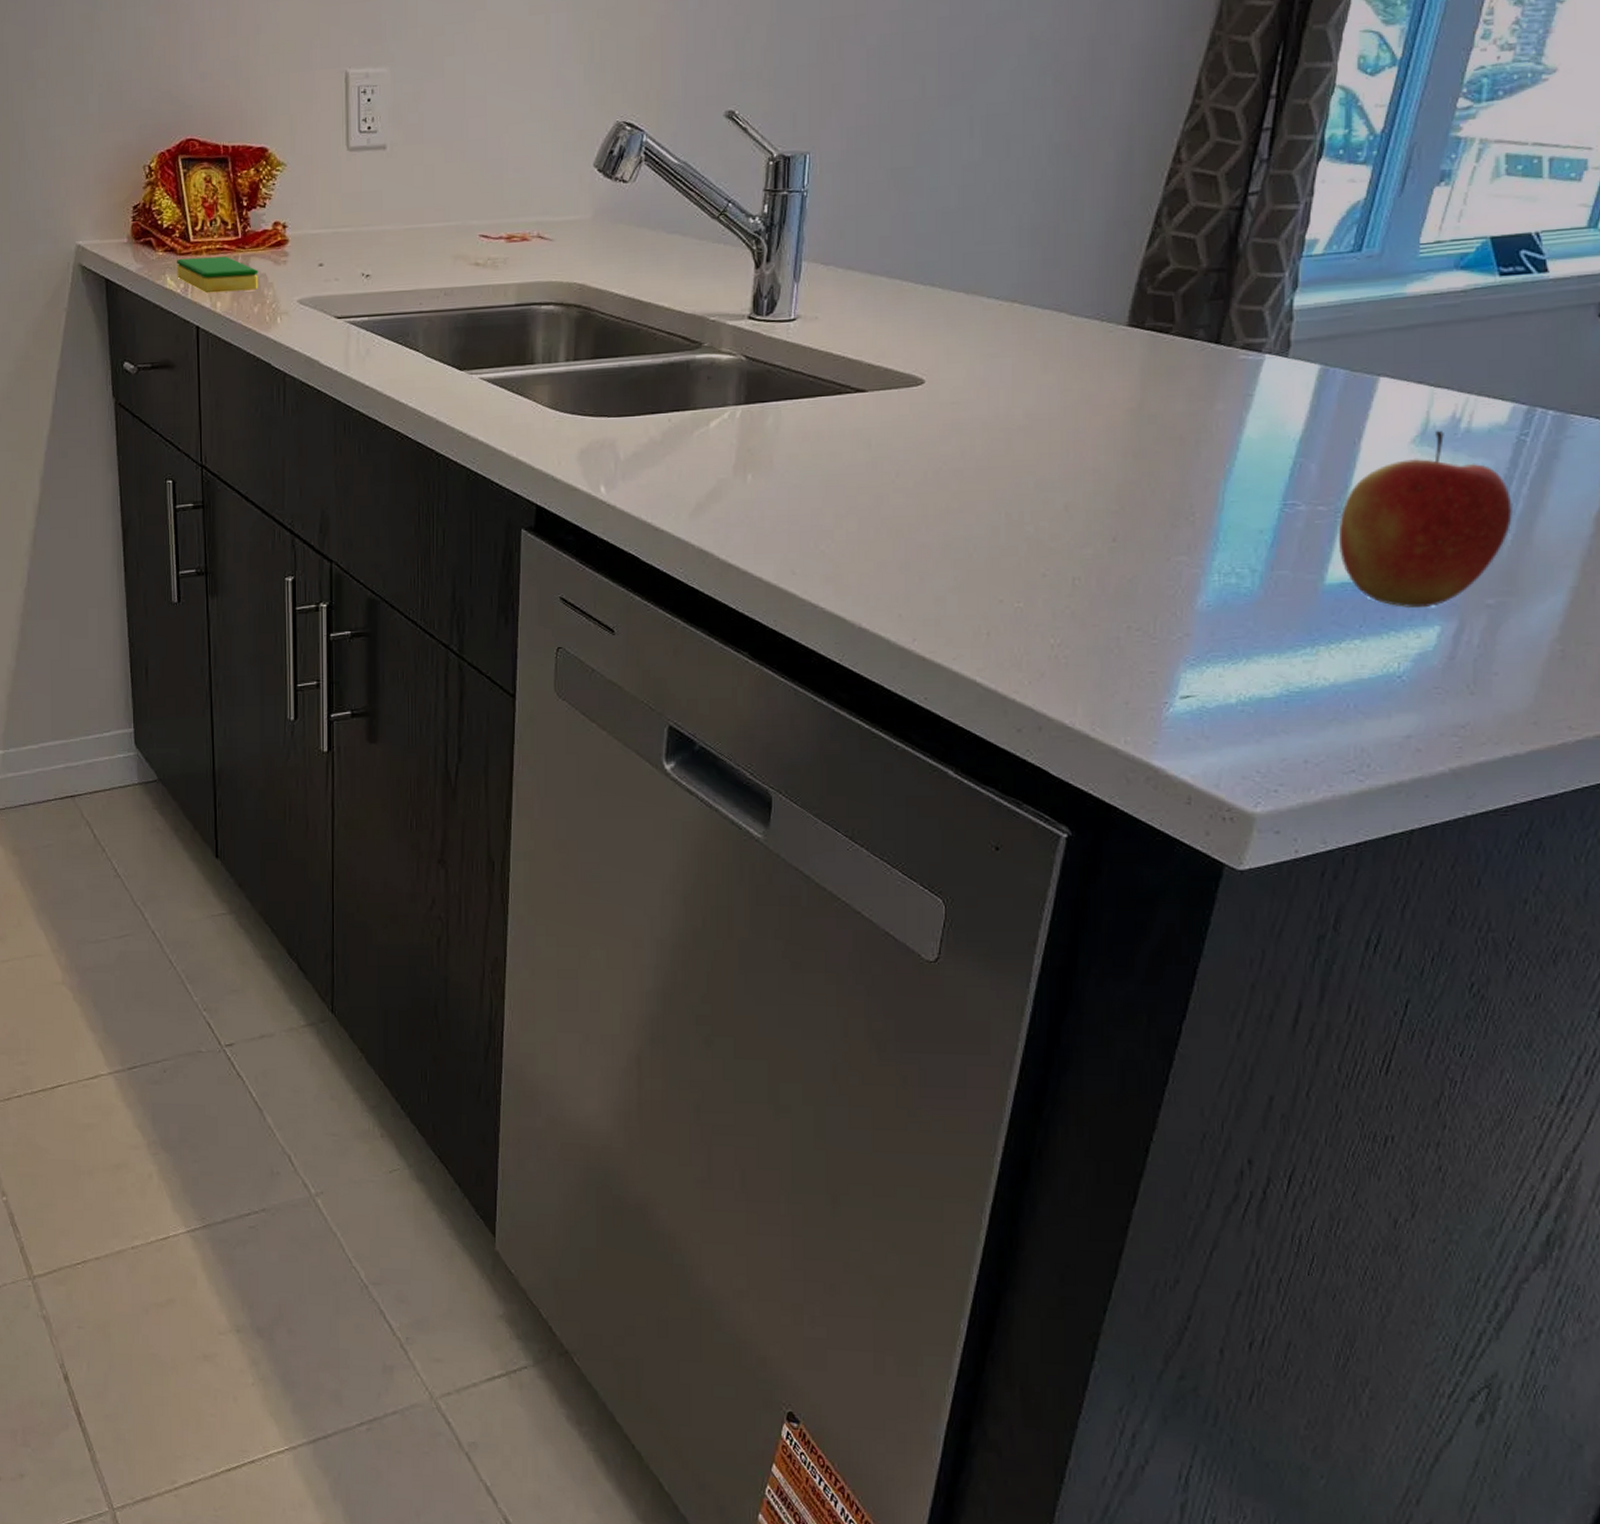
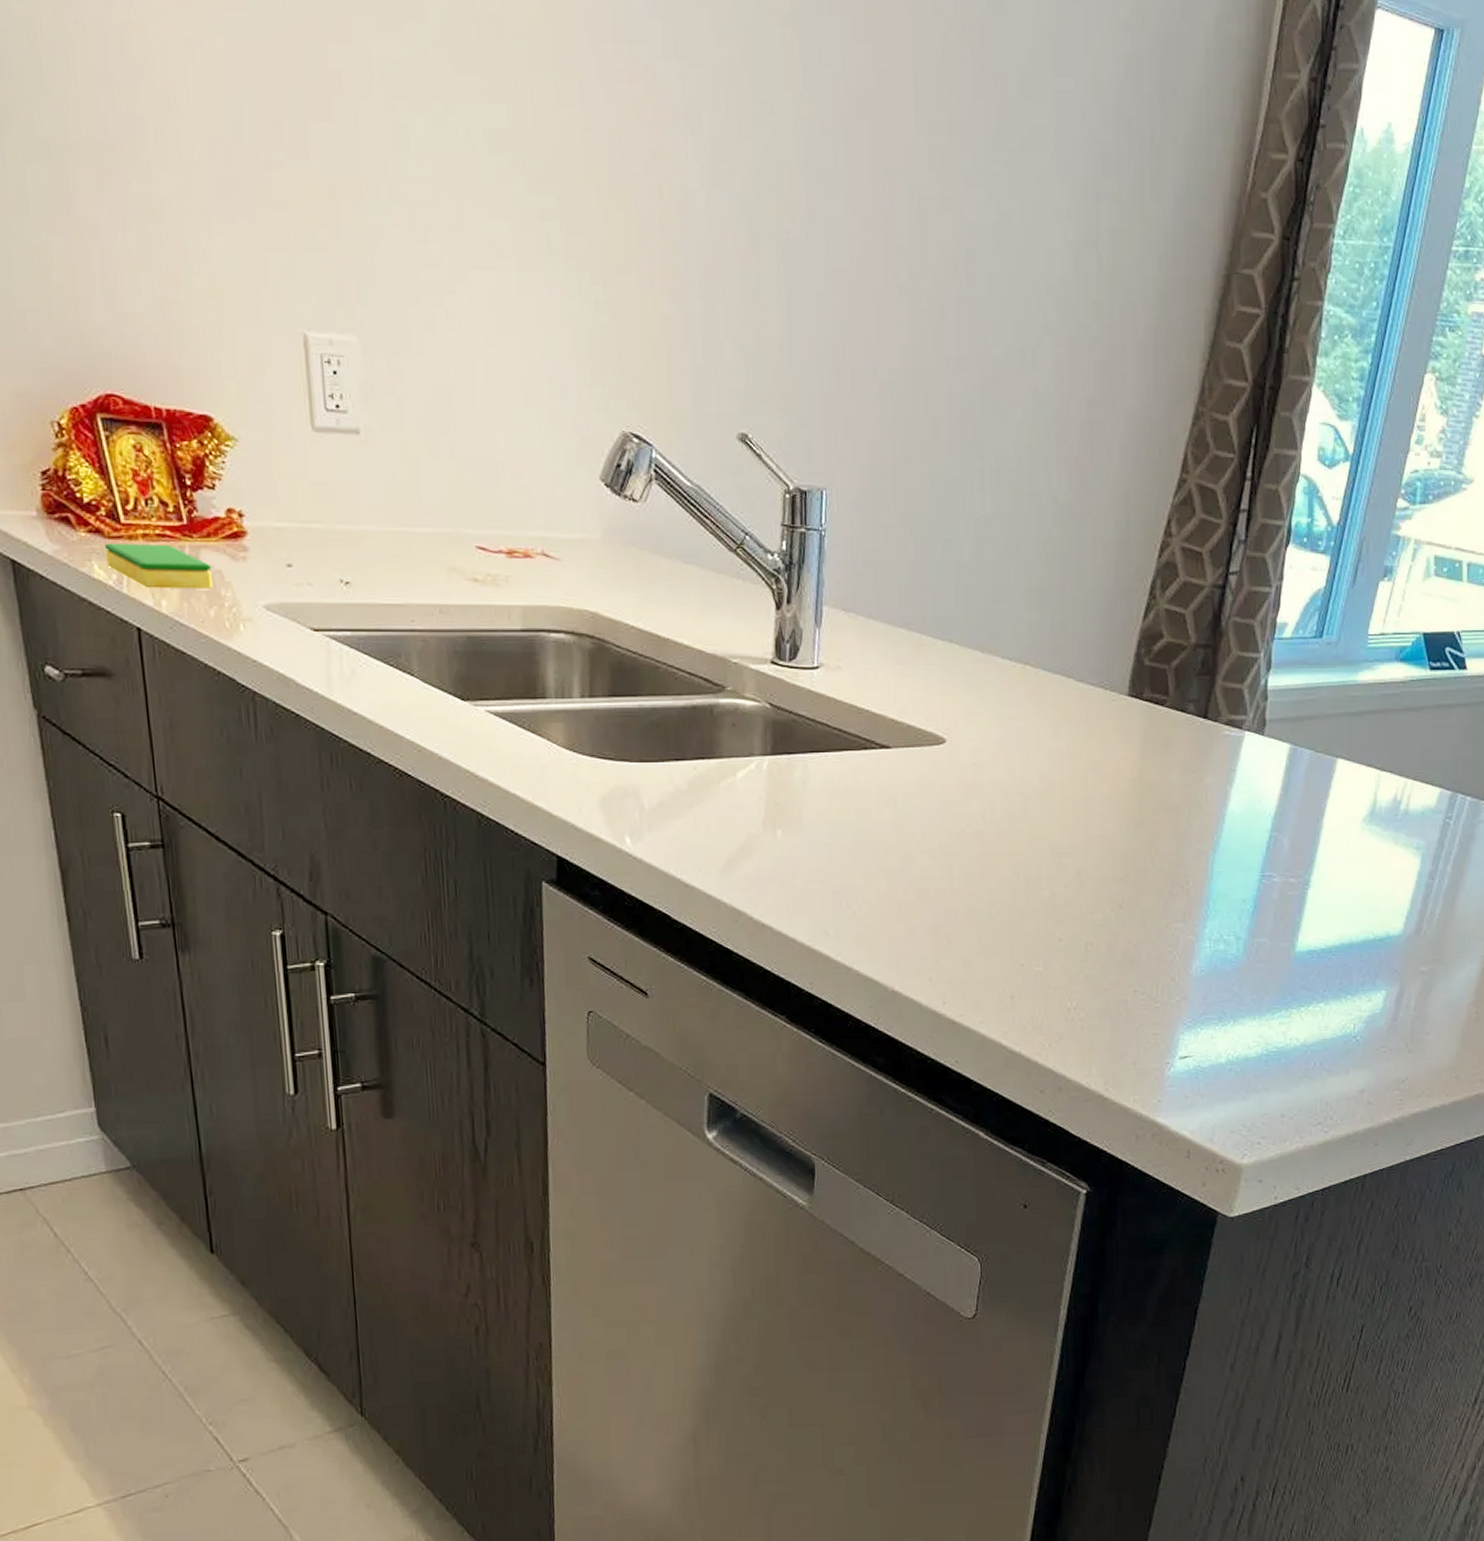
apple: present [1338,430,1512,607] -> none [1306,810,1440,974]

